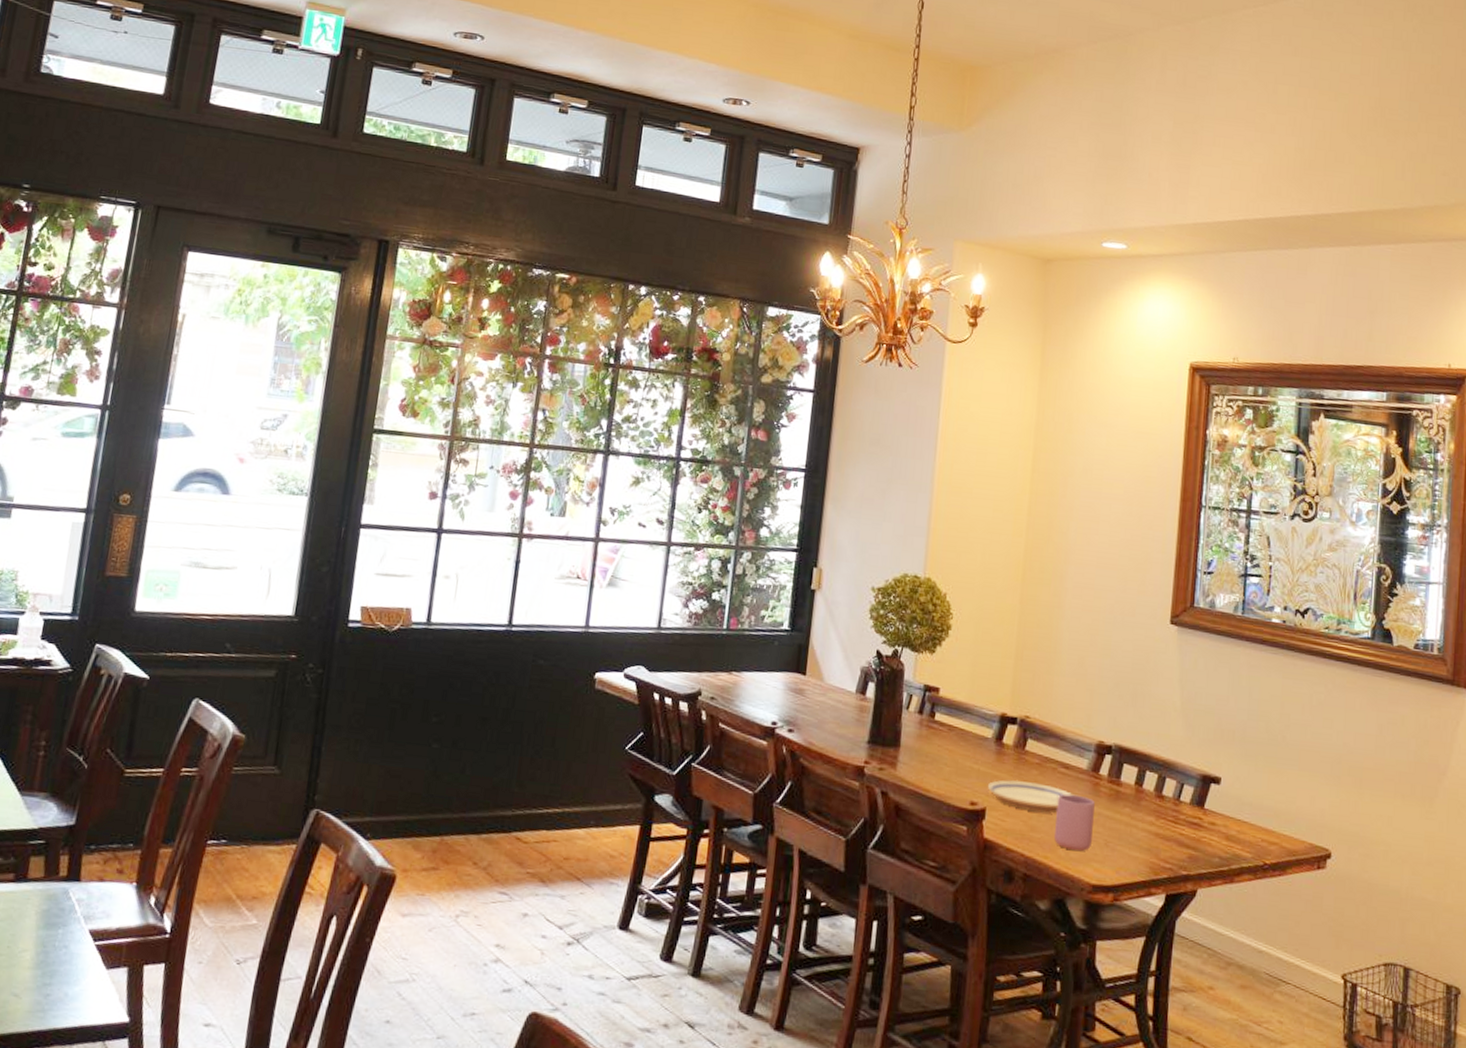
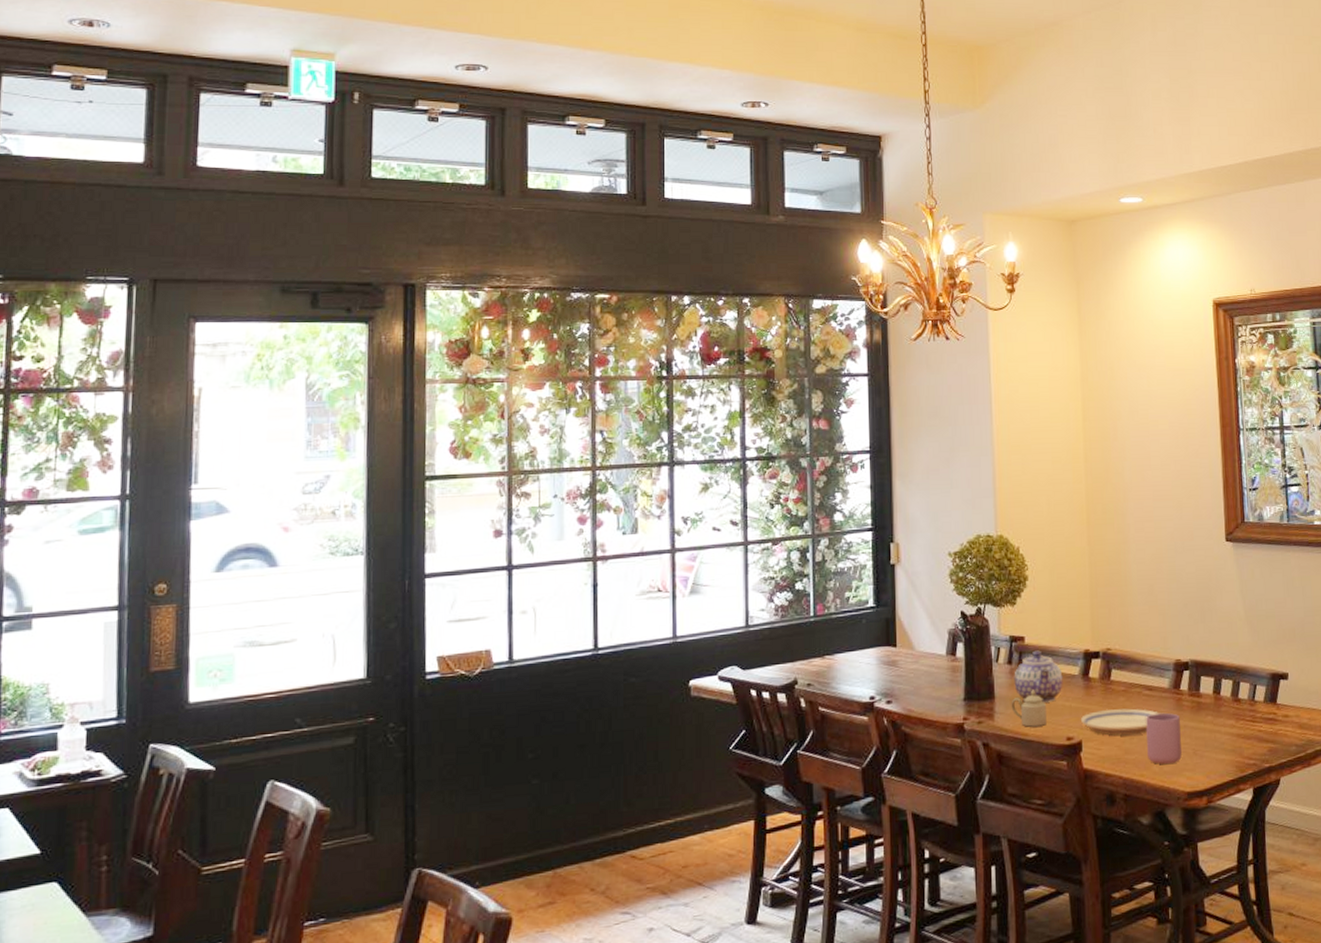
sugar bowl: none [916,745,953,785] -> present [1011,690,1047,727]
teapot: none [922,704,975,762] -> present [1014,650,1063,703]

